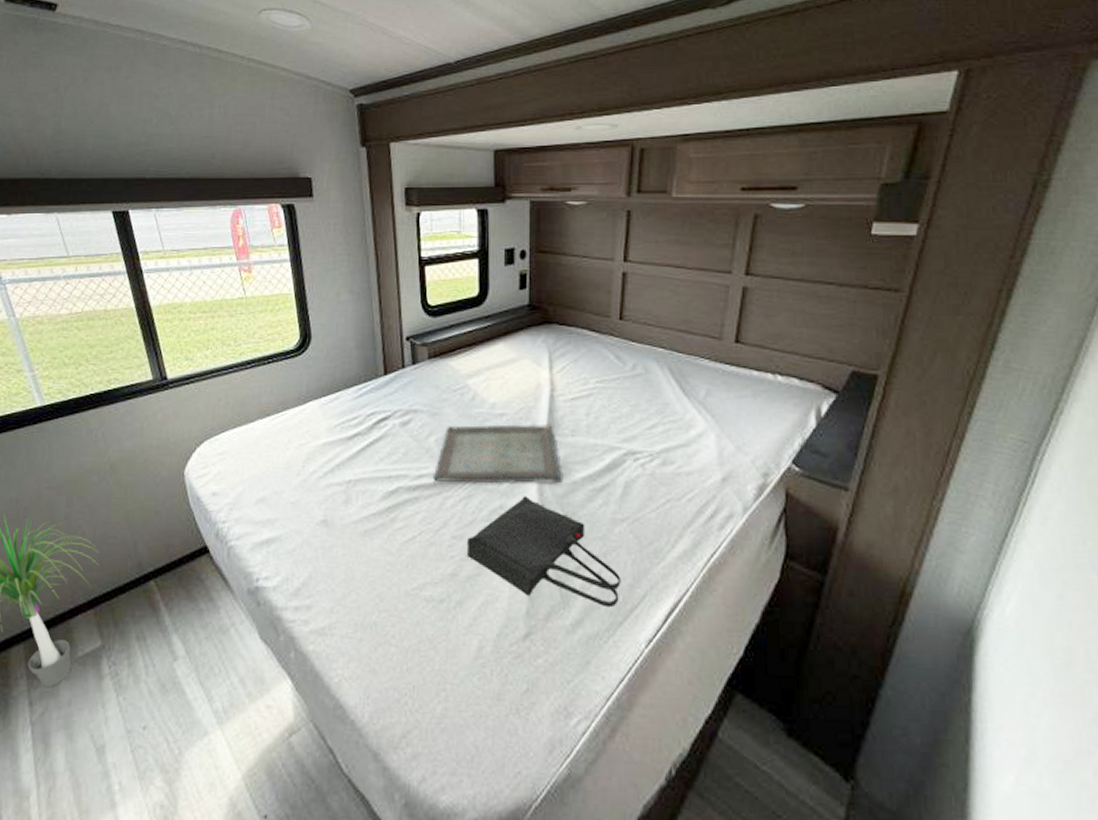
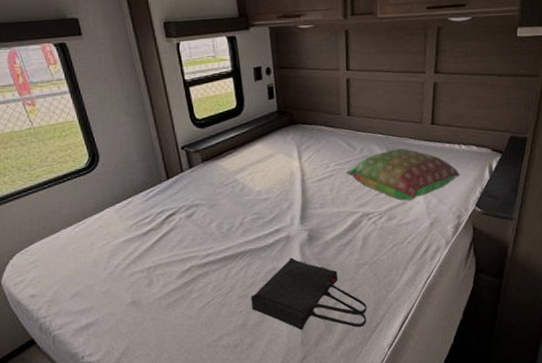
serving tray: present [432,424,562,484] -> none [217,202,317,258]
pillow: none [610,370,772,442] -> present [346,148,460,201]

